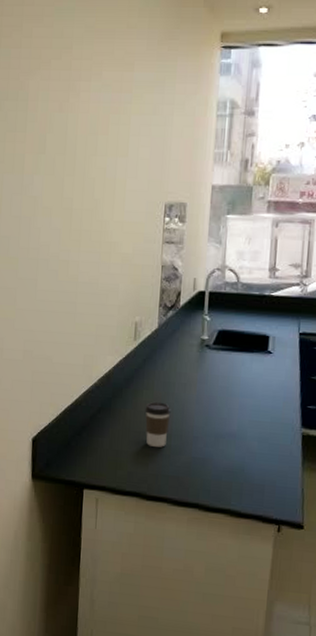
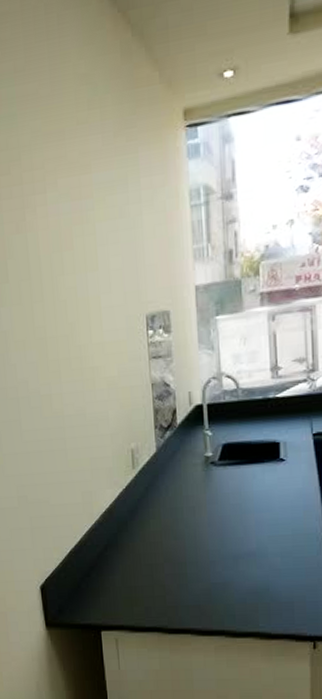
coffee cup: present [145,401,171,447] -> none [154,530,182,578]

